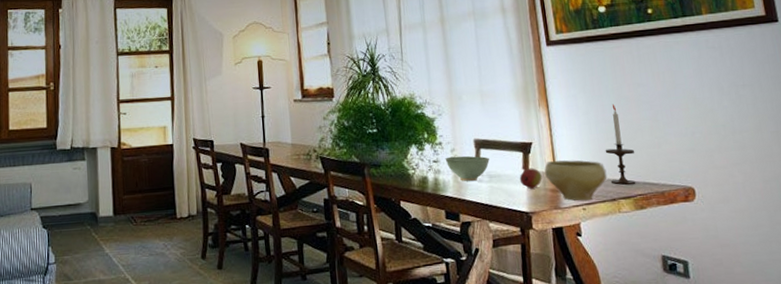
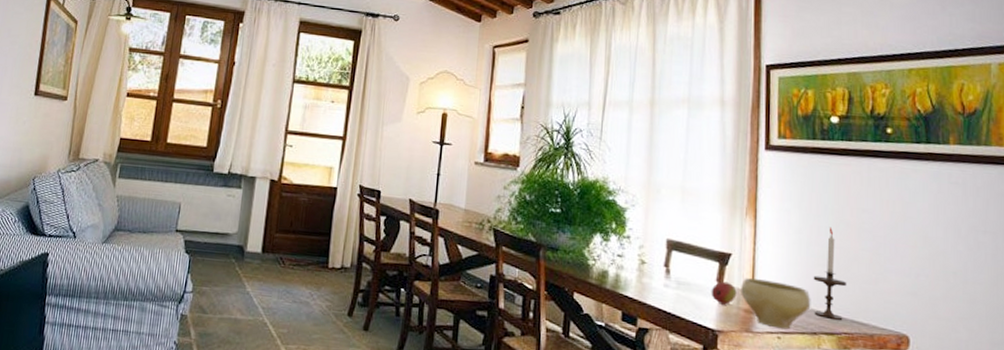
bowl: present [445,156,490,181] -> none [631,253,680,285]

